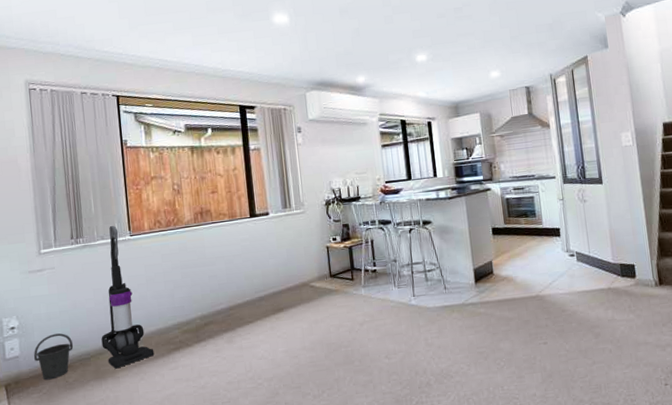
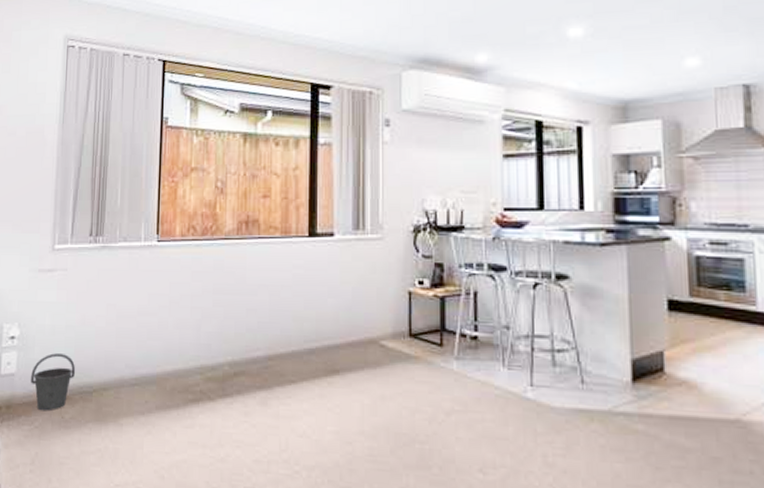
vacuum cleaner: present [101,226,154,369] -> none [107,226,168,413]

